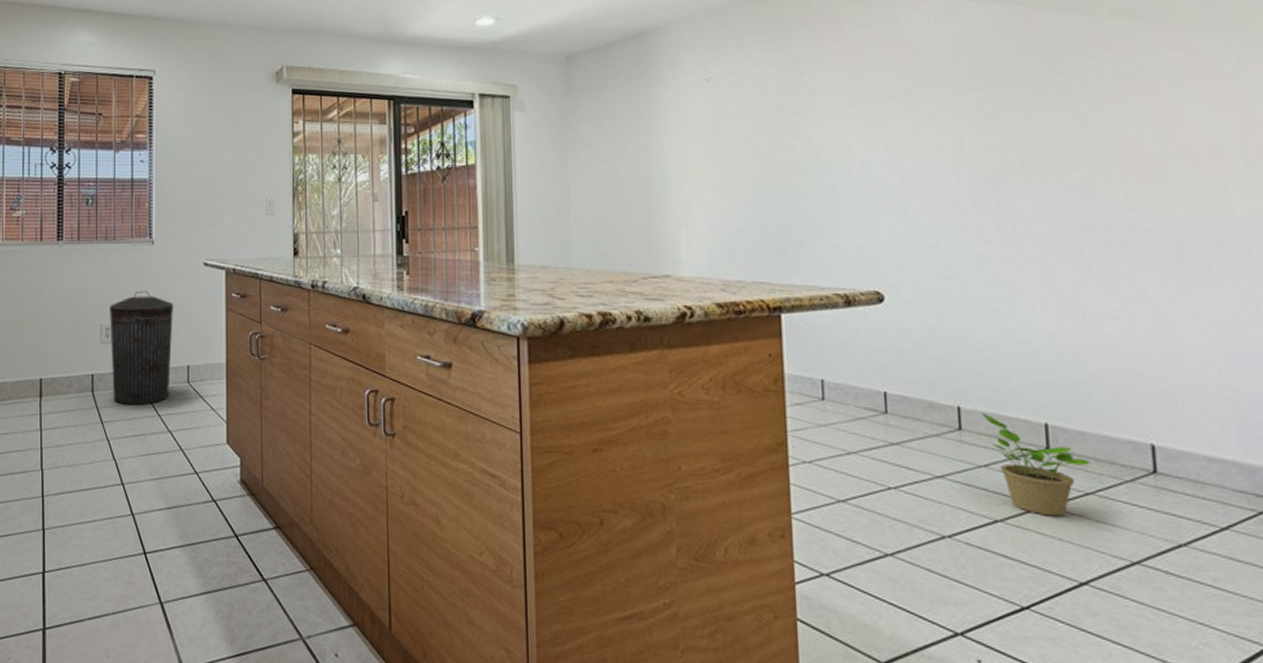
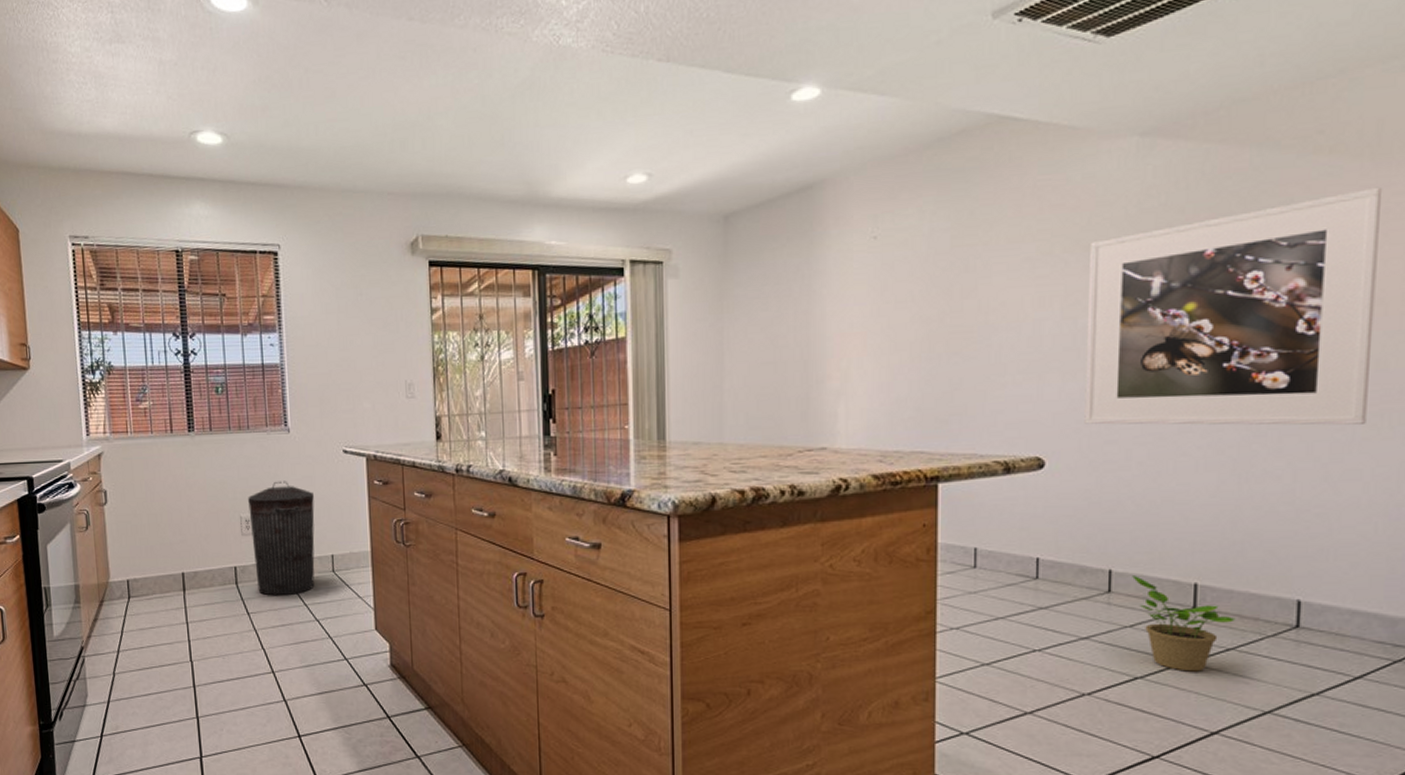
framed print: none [910,48,1195,269] -> present [1084,186,1383,425]

